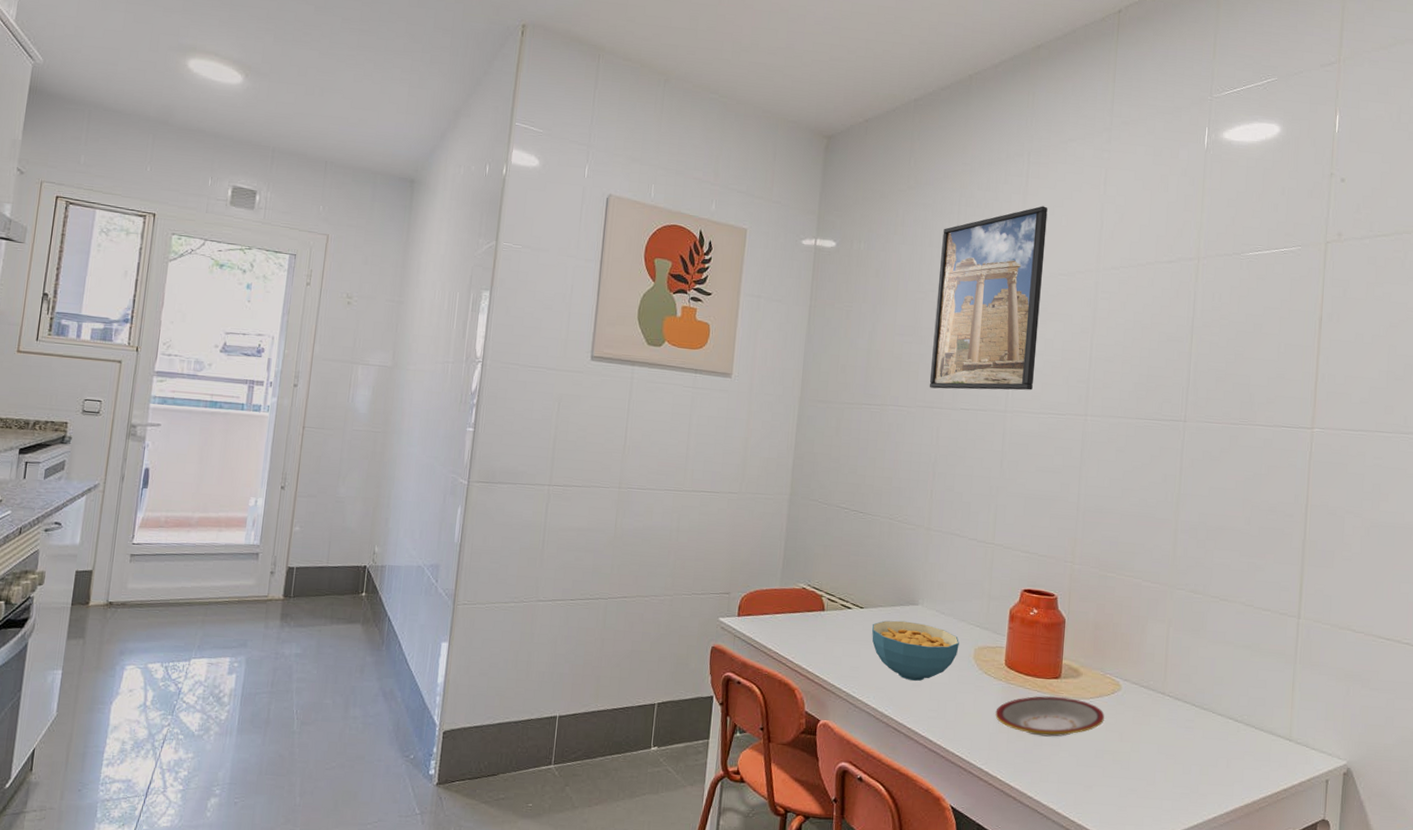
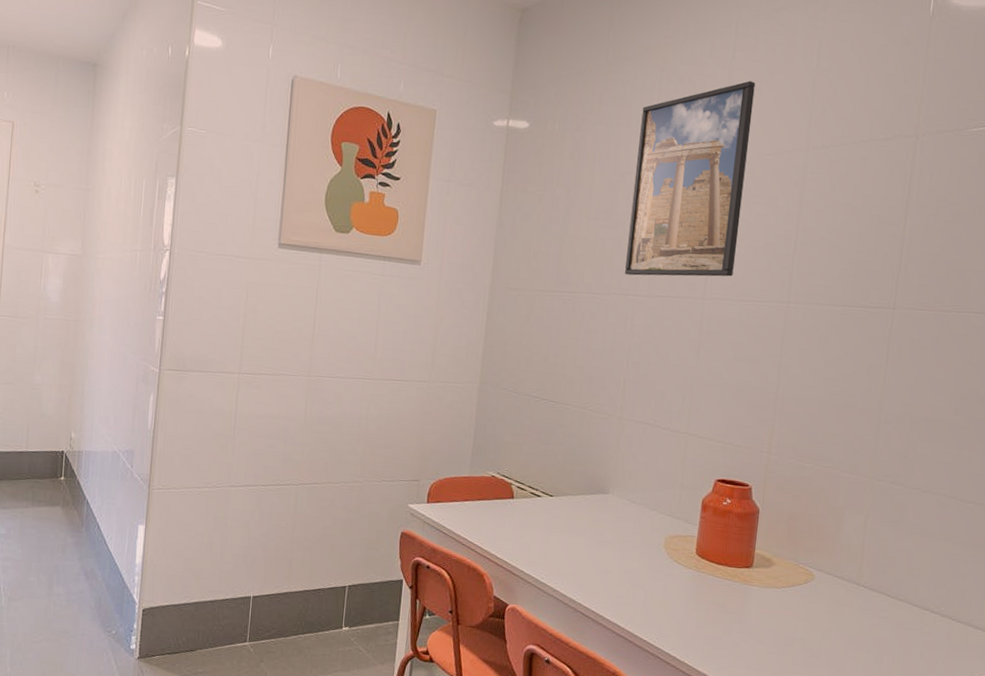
cereal bowl: present [872,620,959,681] -> none [561,508,650,568]
plate: present [995,695,1104,737] -> none [684,584,796,625]

